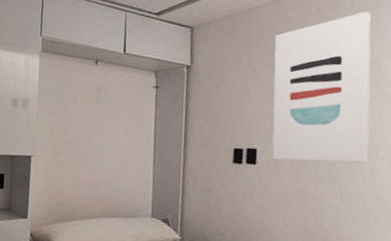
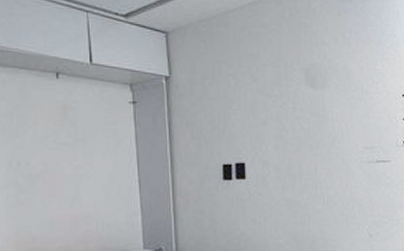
wall art: present [272,12,371,164] -> none [254,17,345,173]

